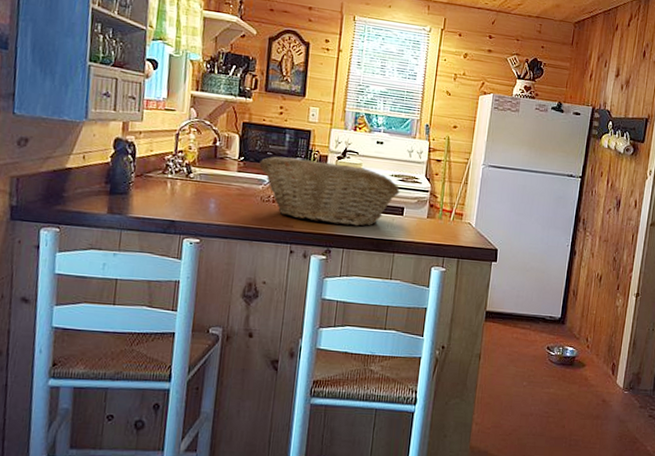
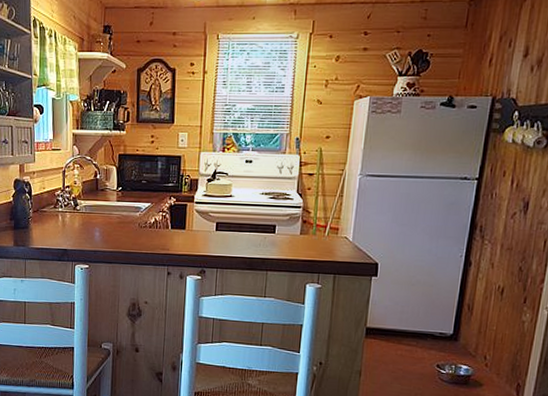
fruit basket: present [259,156,400,226] -> none [135,184,271,246]

